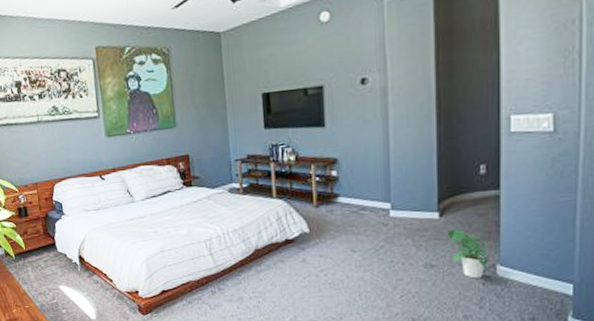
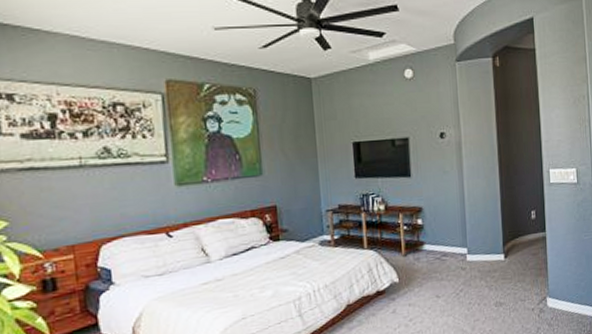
potted plant: present [447,227,490,279] -> none [511,266,542,312]

